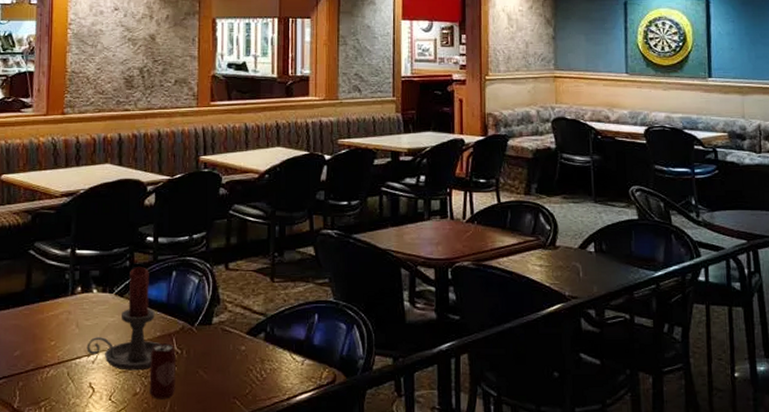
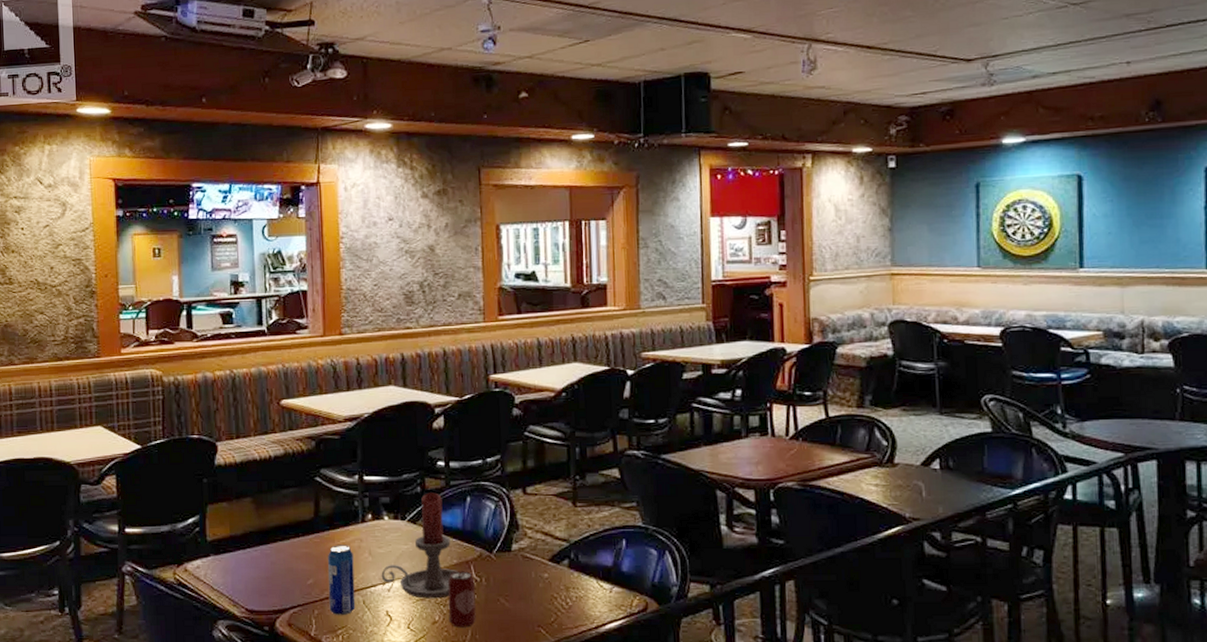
beverage can: none [34,317,61,388] -> present [327,545,356,616]

